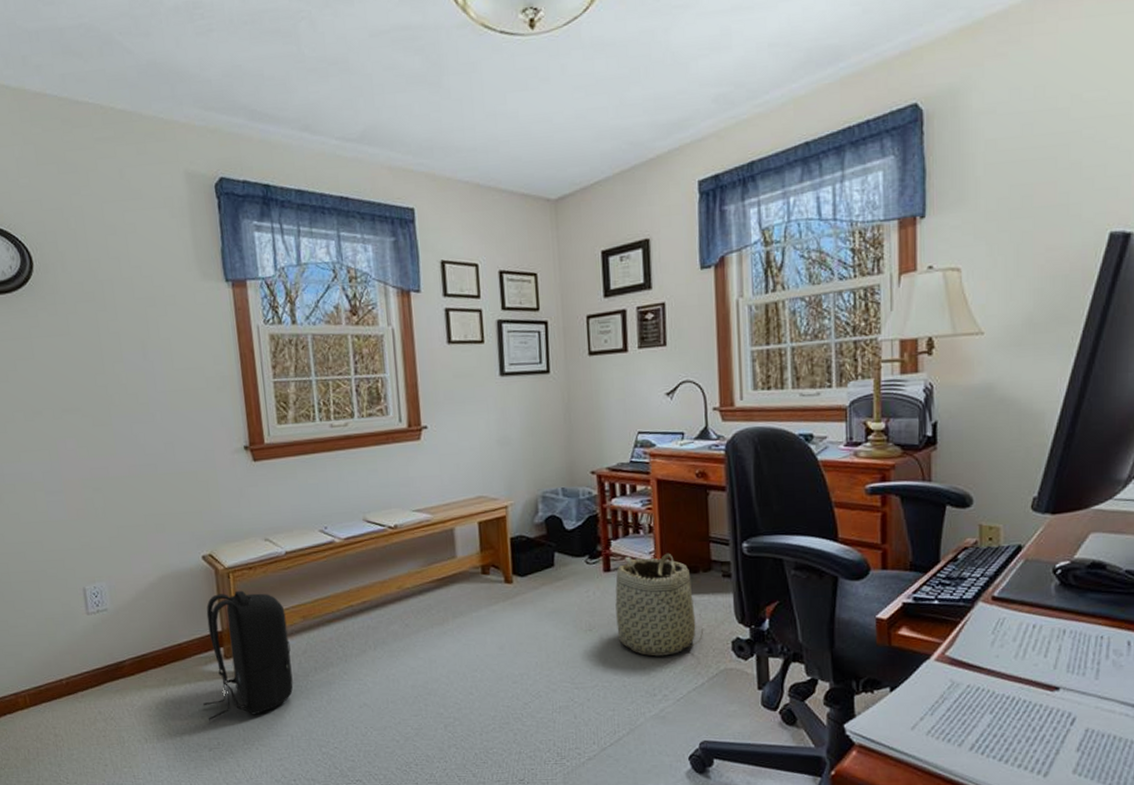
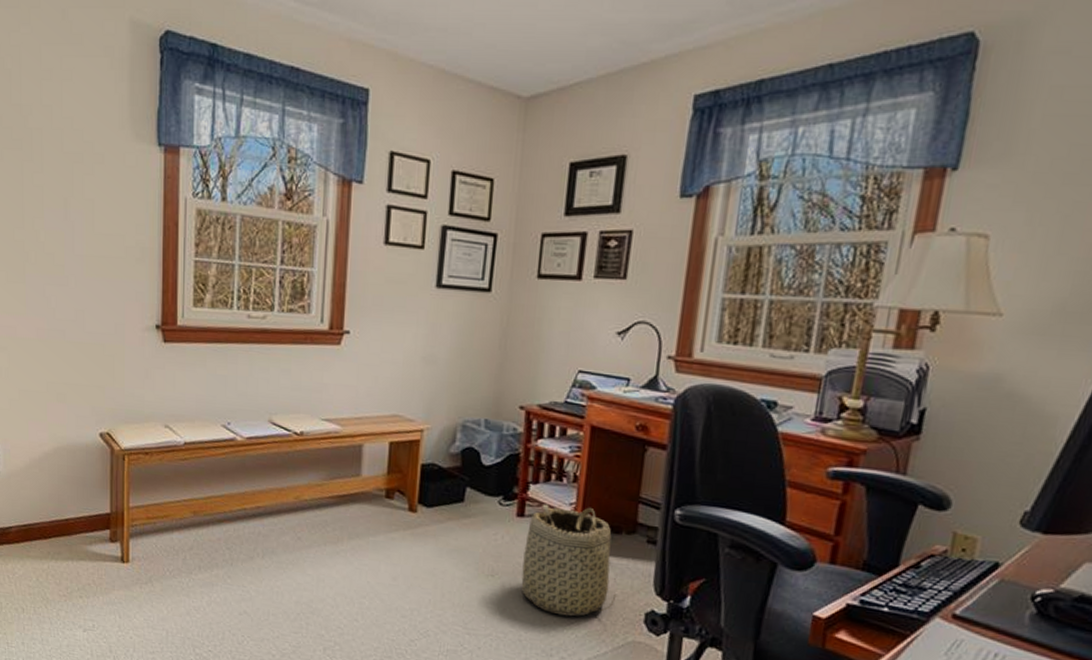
backpack: present [203,590,294,720] -> none [83,474,177,604]

